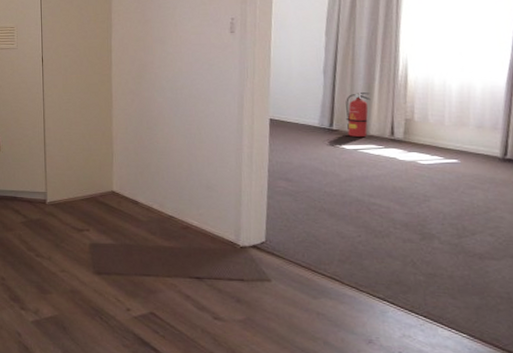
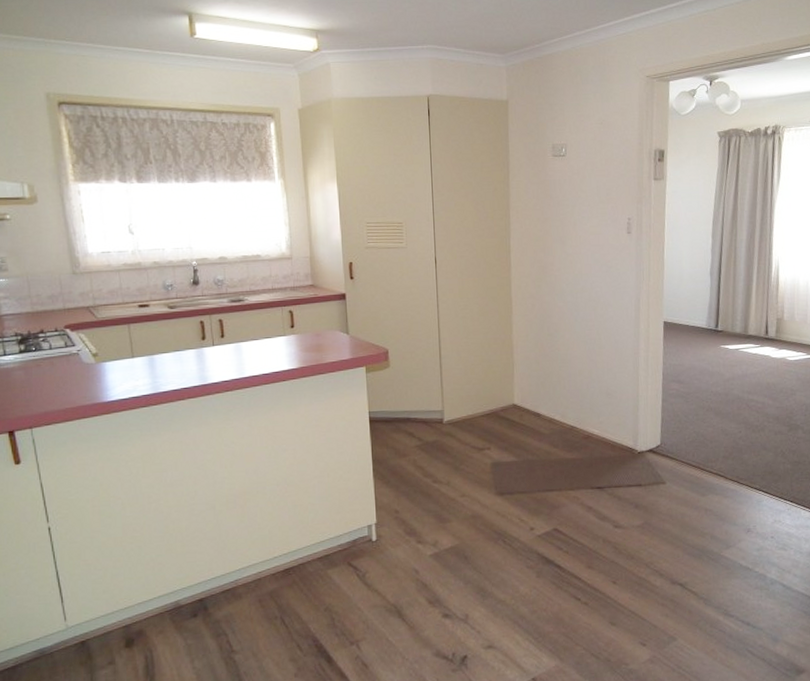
fire extinguisher: present [346,92,371,138] -> none [729,294,749,338]

